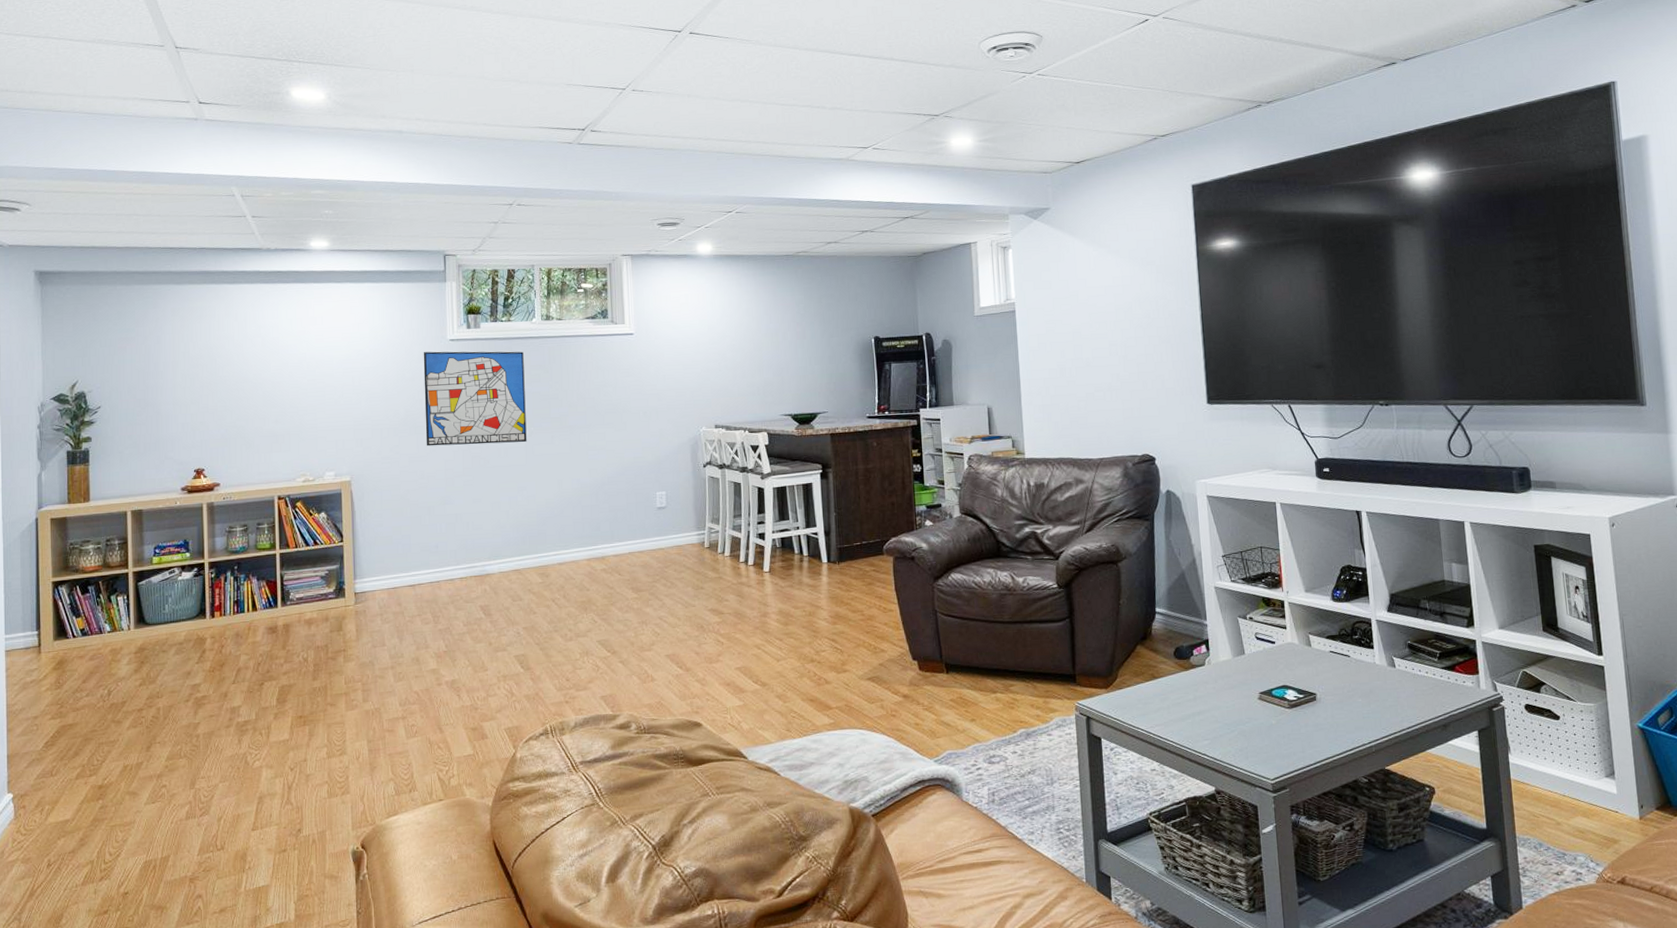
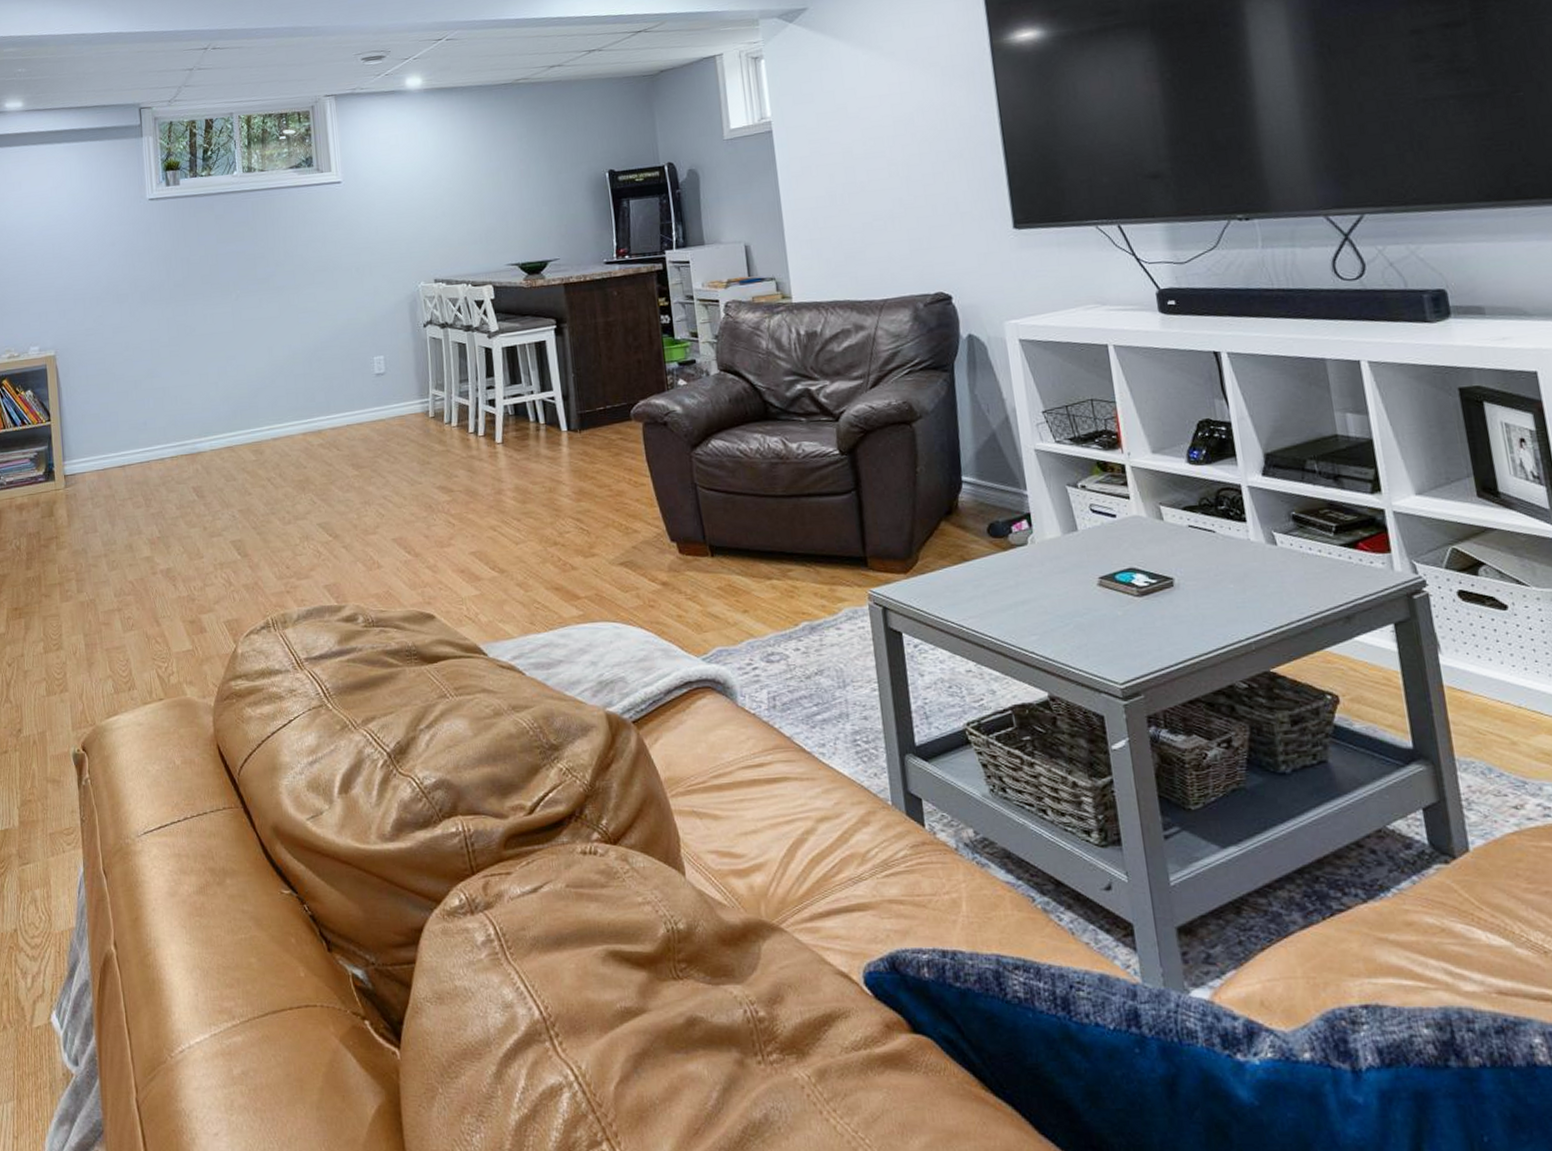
wall art: present [423,351,527,447] -> none [122,208,234,316]

